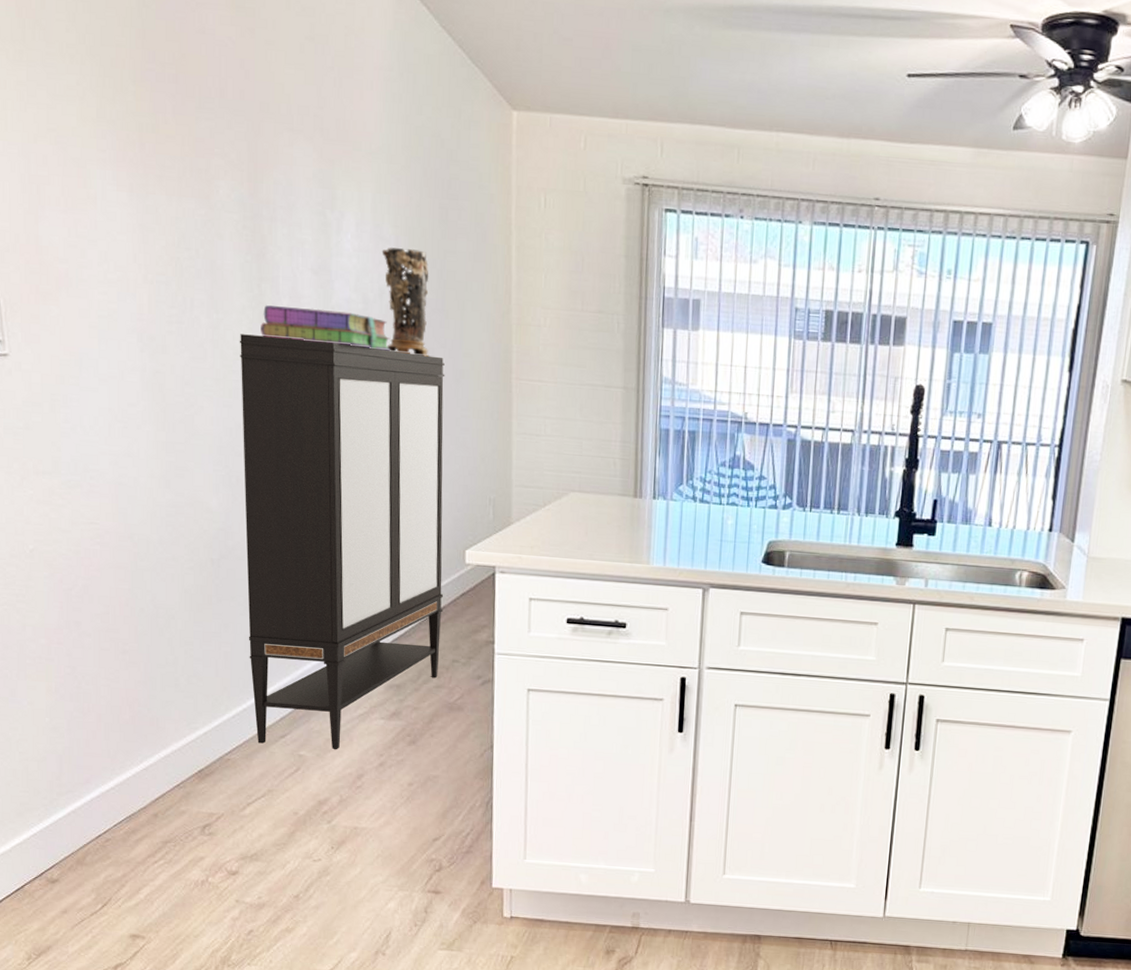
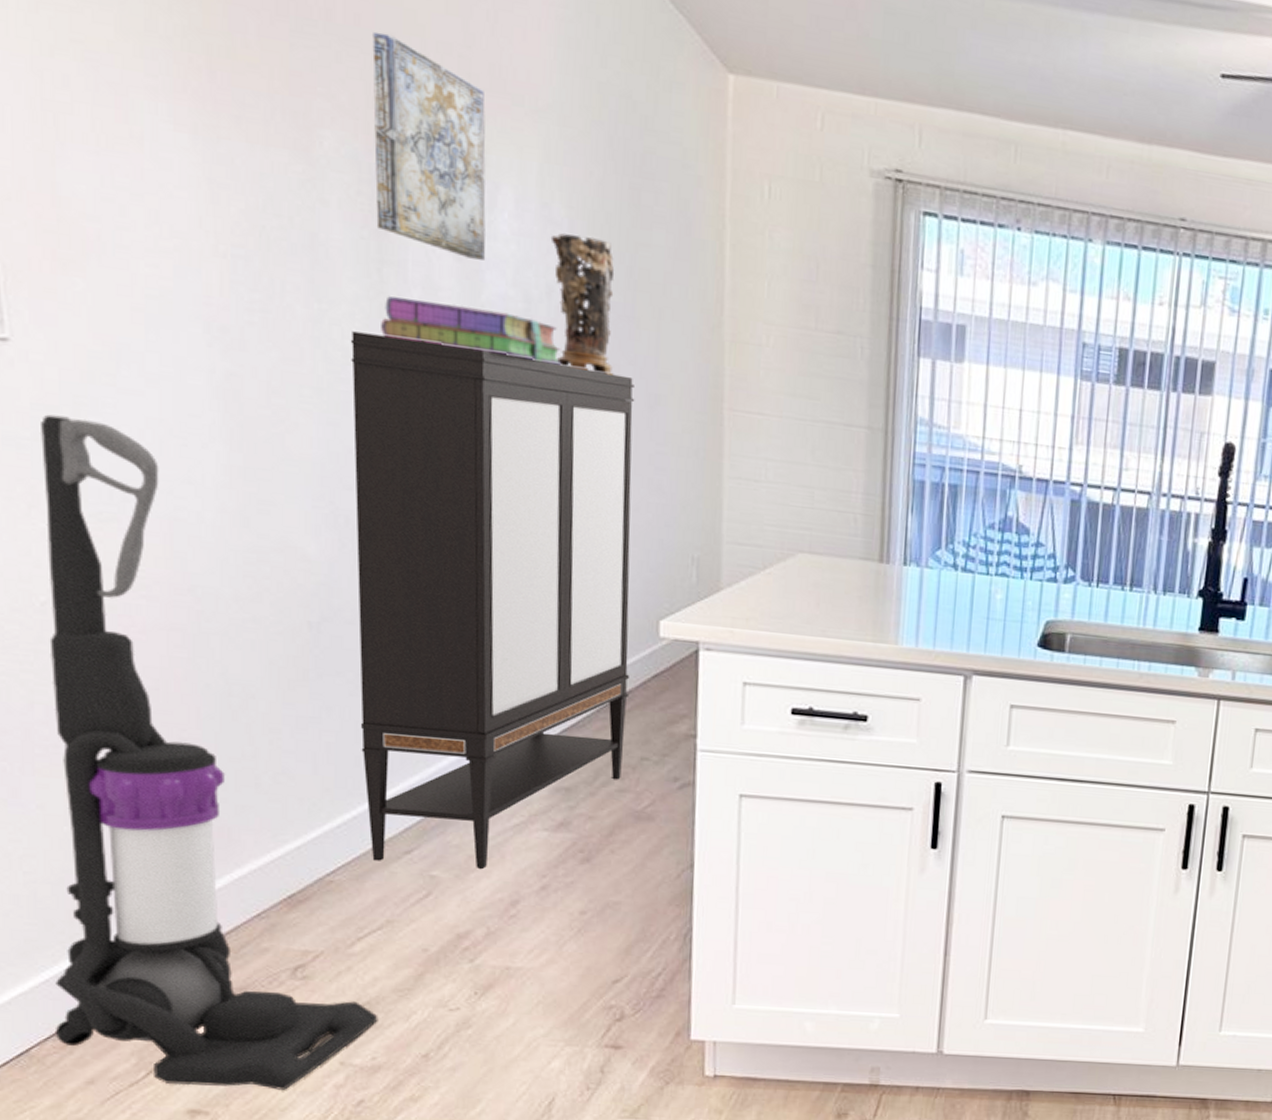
vacuum cleaner: none [29,409,263,921] -> present [41,414,378,1090]
wall art: none [253,102,335,273] -> present [372,31,486,260]

